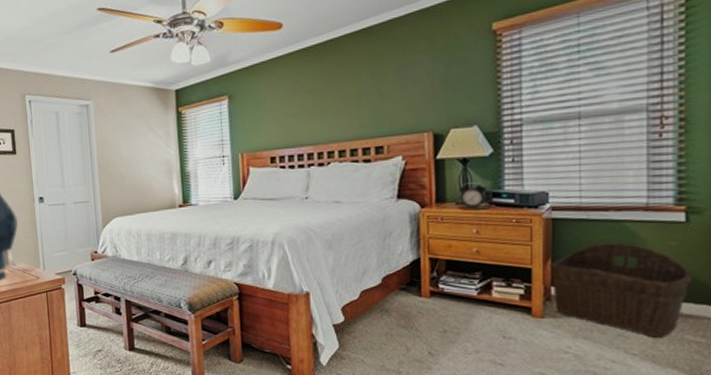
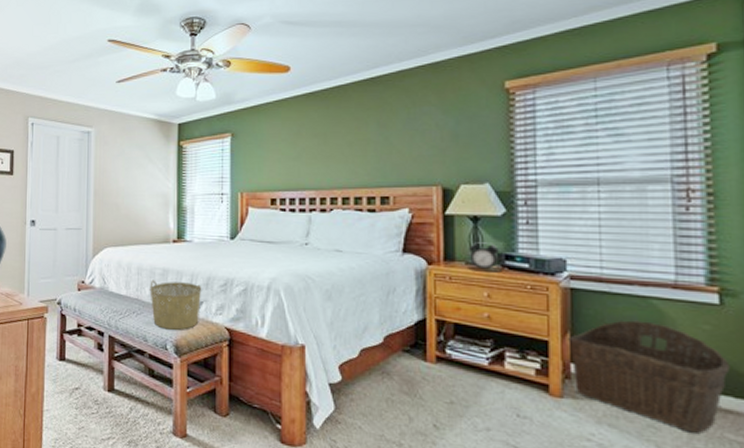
basket: none [160,244,210,289] -> present [150,280,202,330]

